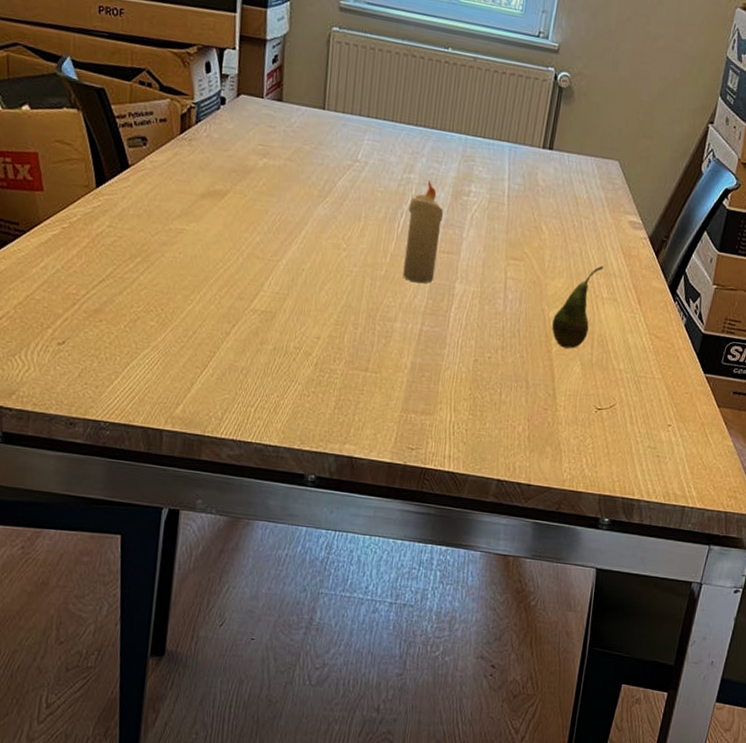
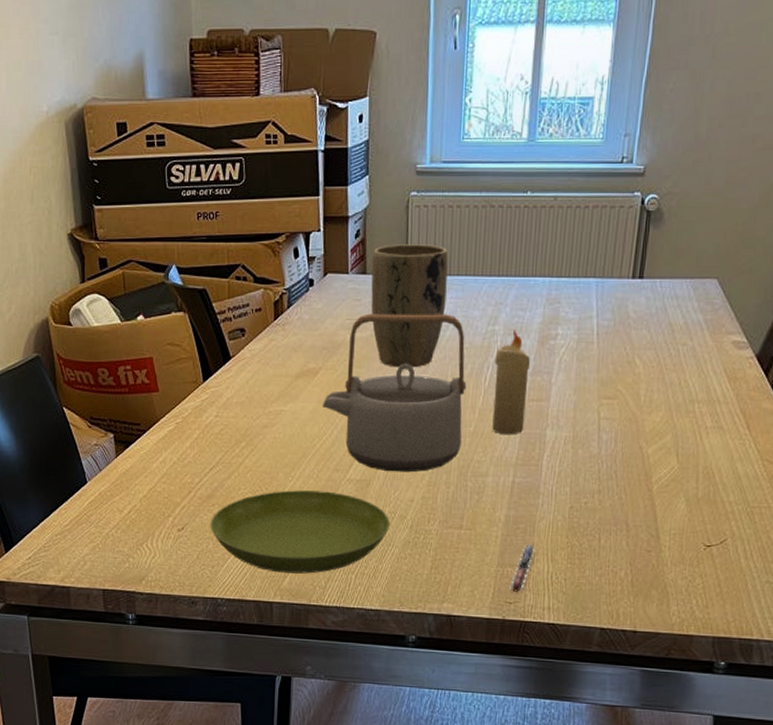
saucer: none [95,313,294,404] -> present [210,490,390,574]
teapot: none [229,142,380,310] -> present [323,313,467,473]
plant pot: none [285,76,368,204] -> present [371,244,448,368]
pen: none [412,392,440,439] -> present [509,543,536,592]
fruit: present [552,265,604,349] -> none [652,393,706,485]

